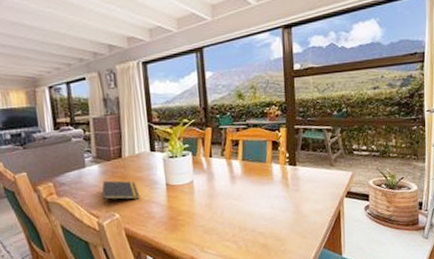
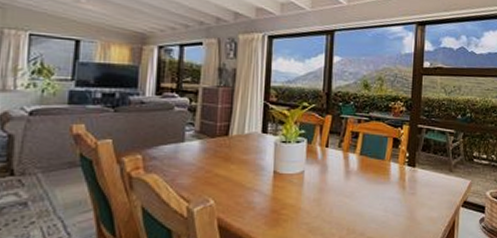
notepad: present [102,180,139,206] -> none [198,160,241,189]

